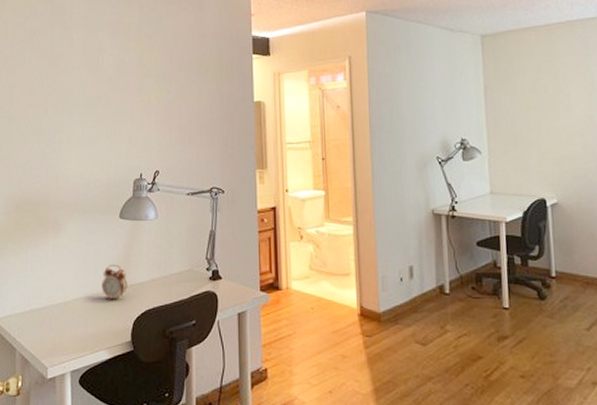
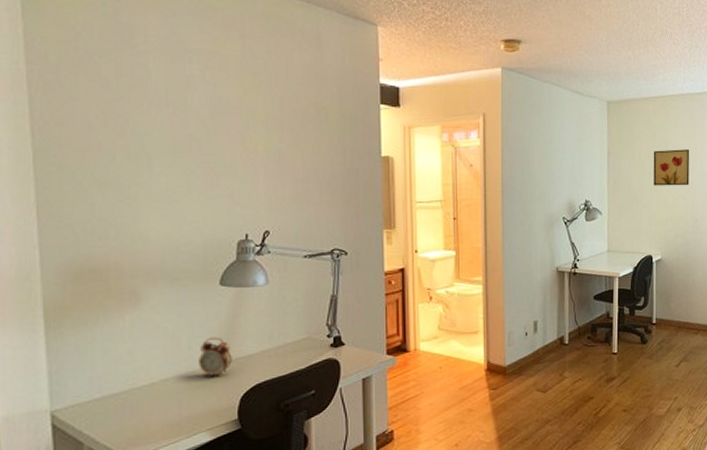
wall art: none [538,80,588,122] -> present [653,149,690,186]

